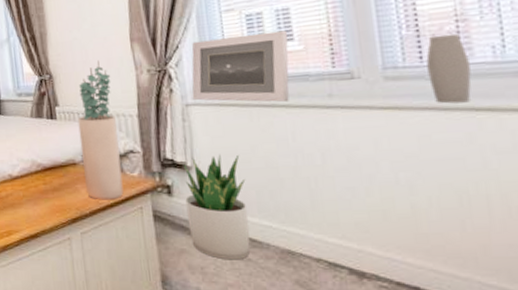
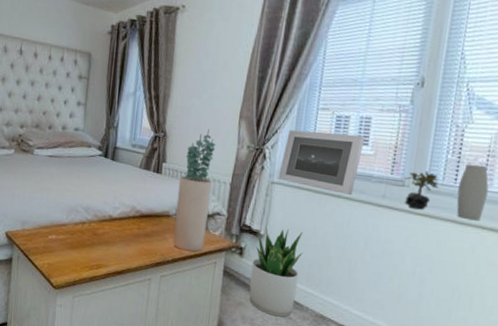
succulent plant: none [350,54,400,105] -> present [403,171,438,211]

